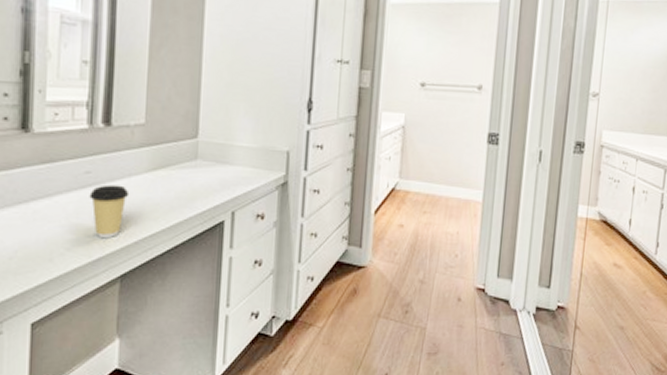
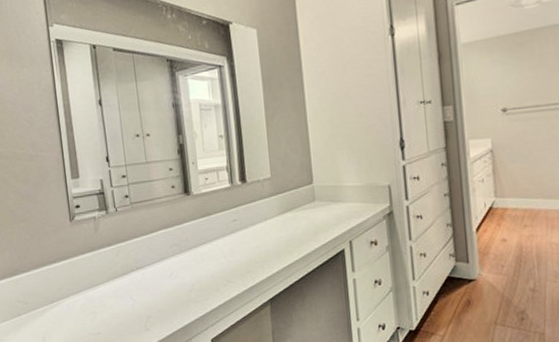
coffee cup: present [89,184,130,239] -> none [238,228,267,271]

